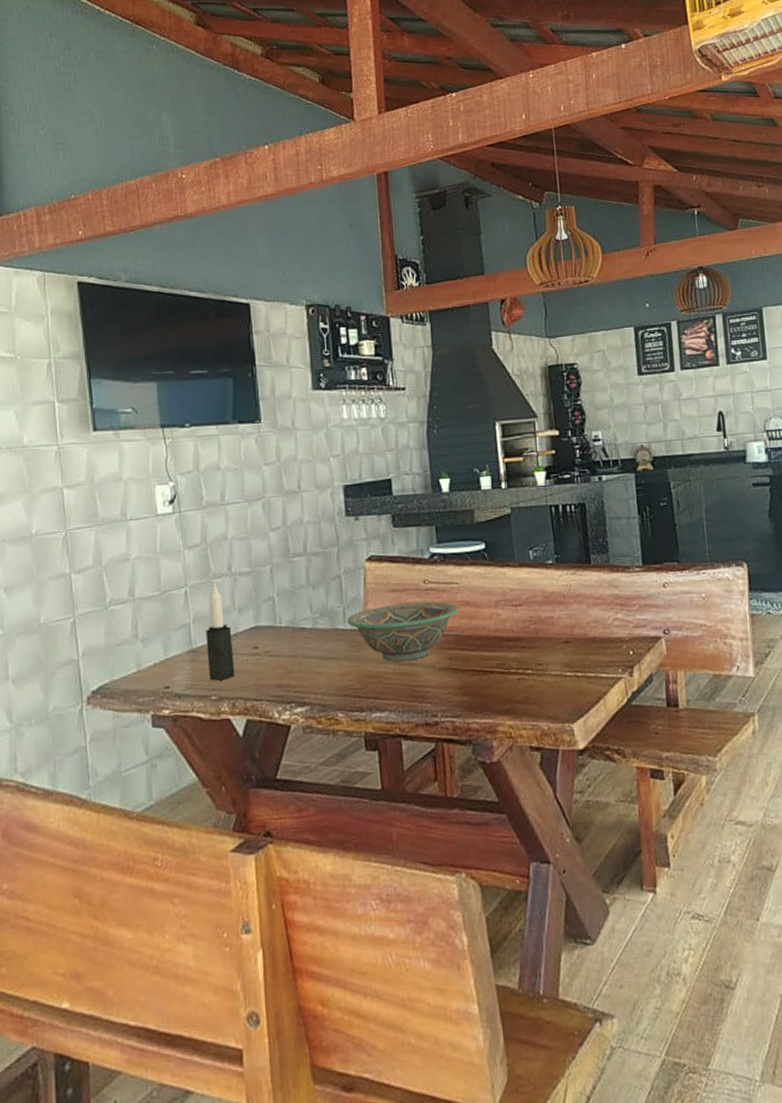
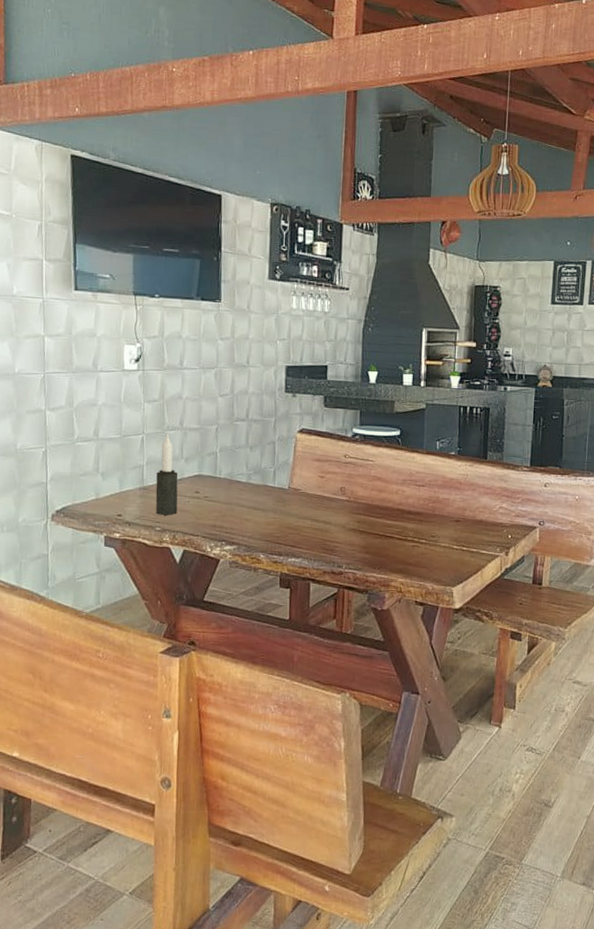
decorative bowl: present [347,602,458,662] -> none [276,471,371,520]

